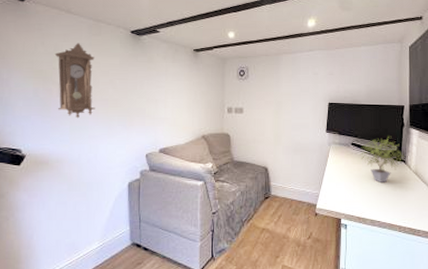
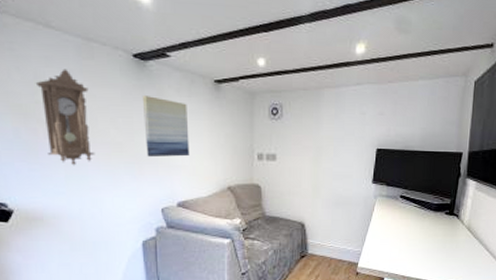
wall art: none [135,62,172,111] -> present [142,96,190,158]
potted plant: present [361,136,404,182] -> none [409,187,457,239]

